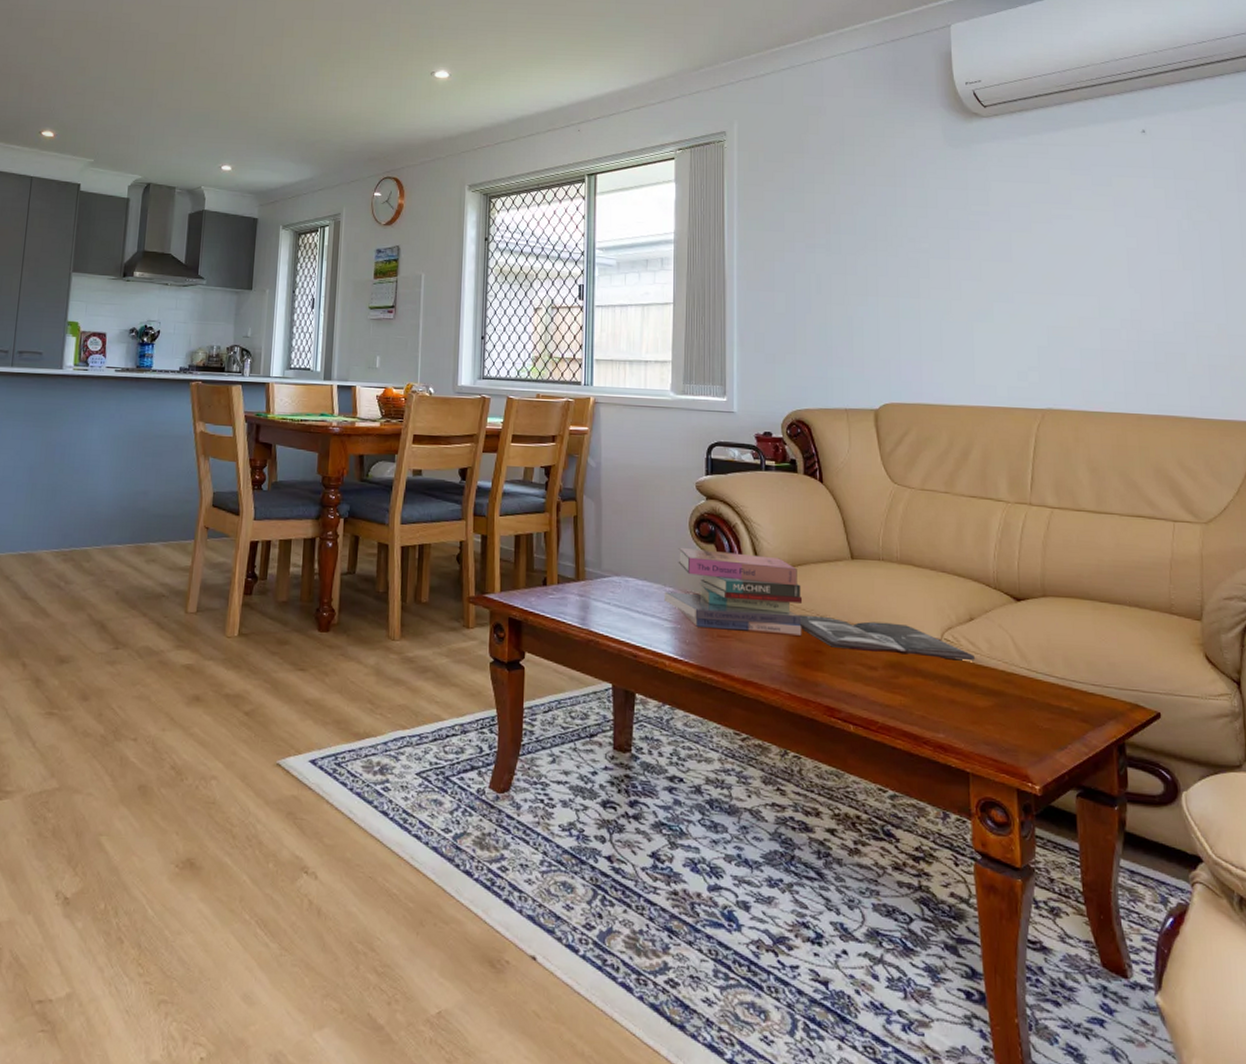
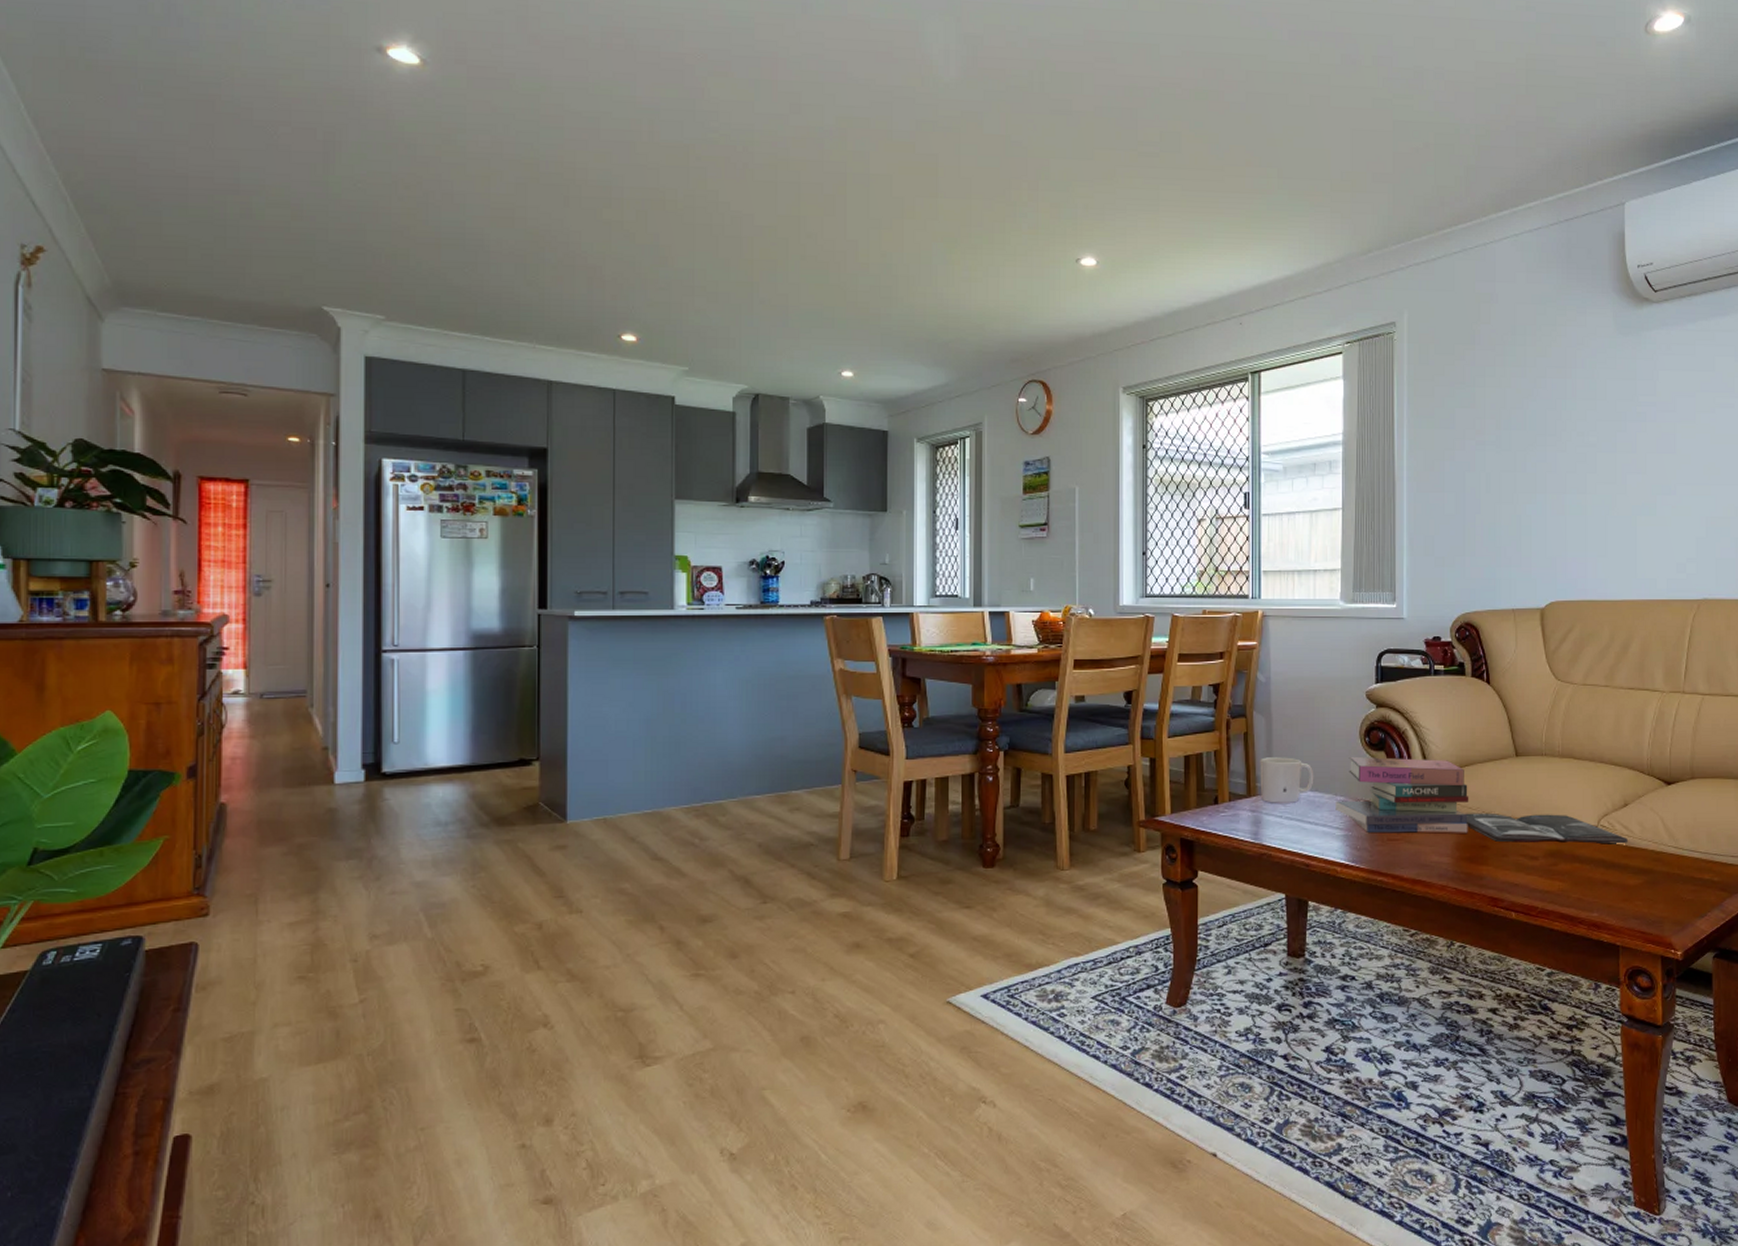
mug: none [588,542,643,592] -> present [1260,757,1314,805]

